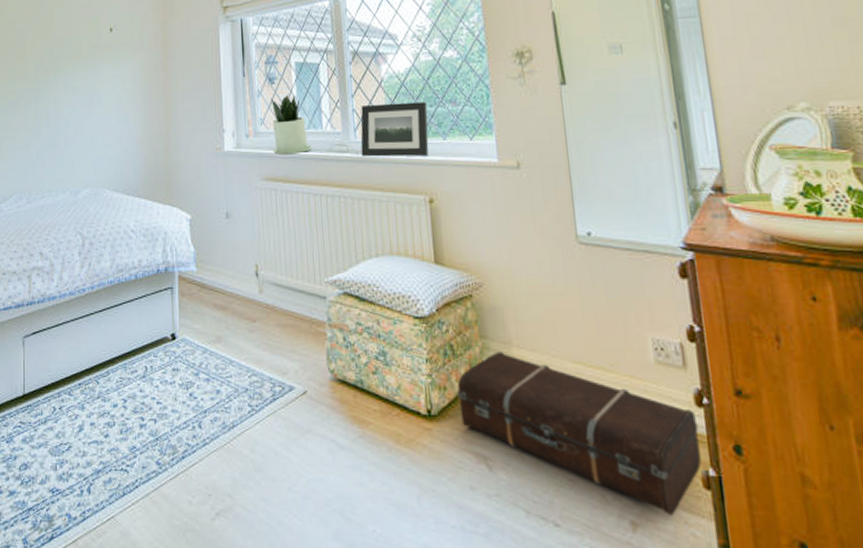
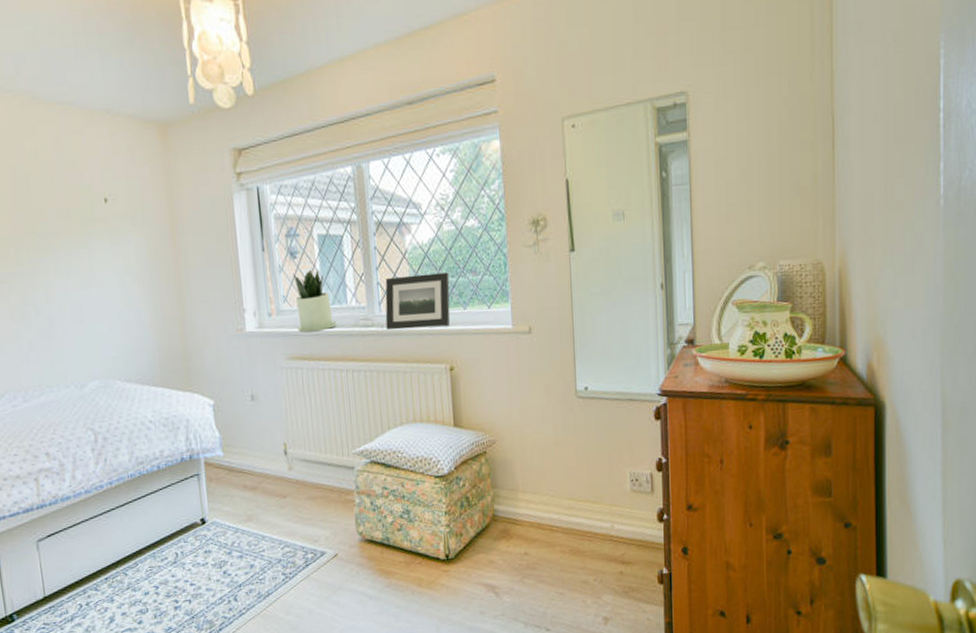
suitcase: present [457,352,702,516] -> none [471,498,659,608]

